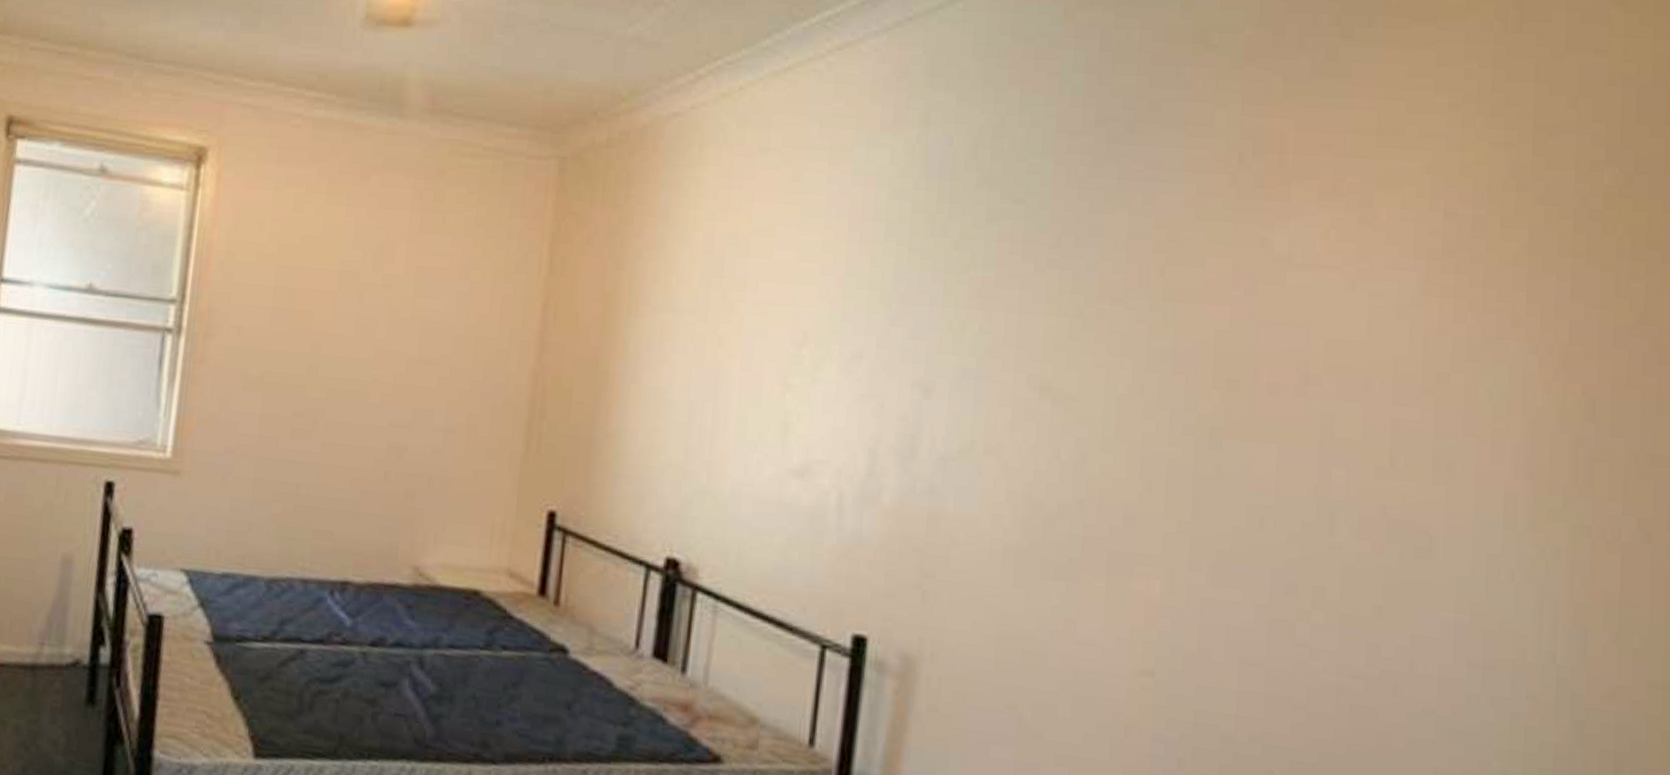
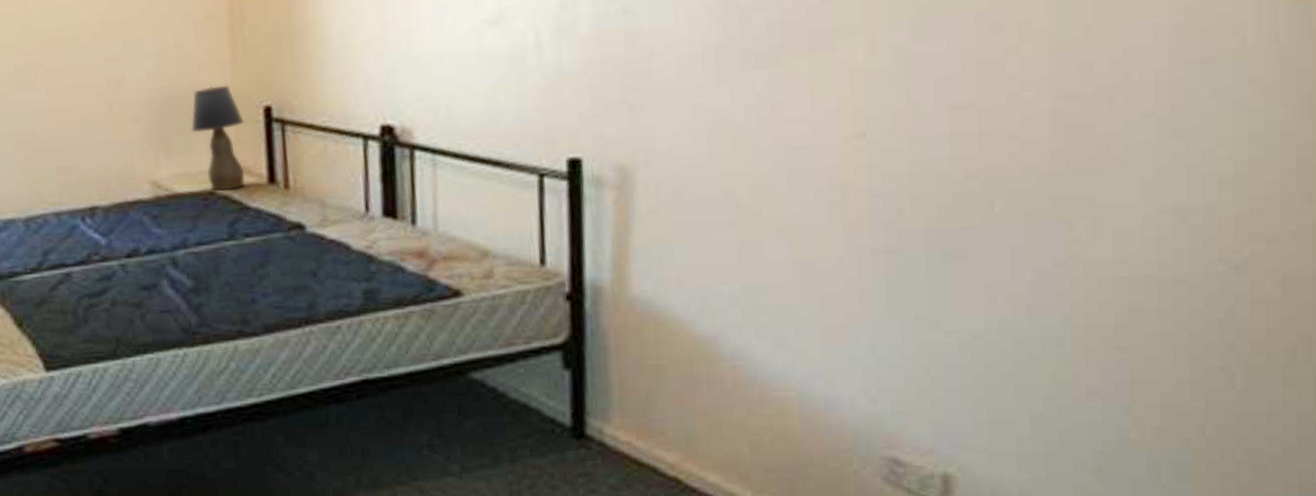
table lamp: none [466,476,525,595] -> present [190,85,246,192]

